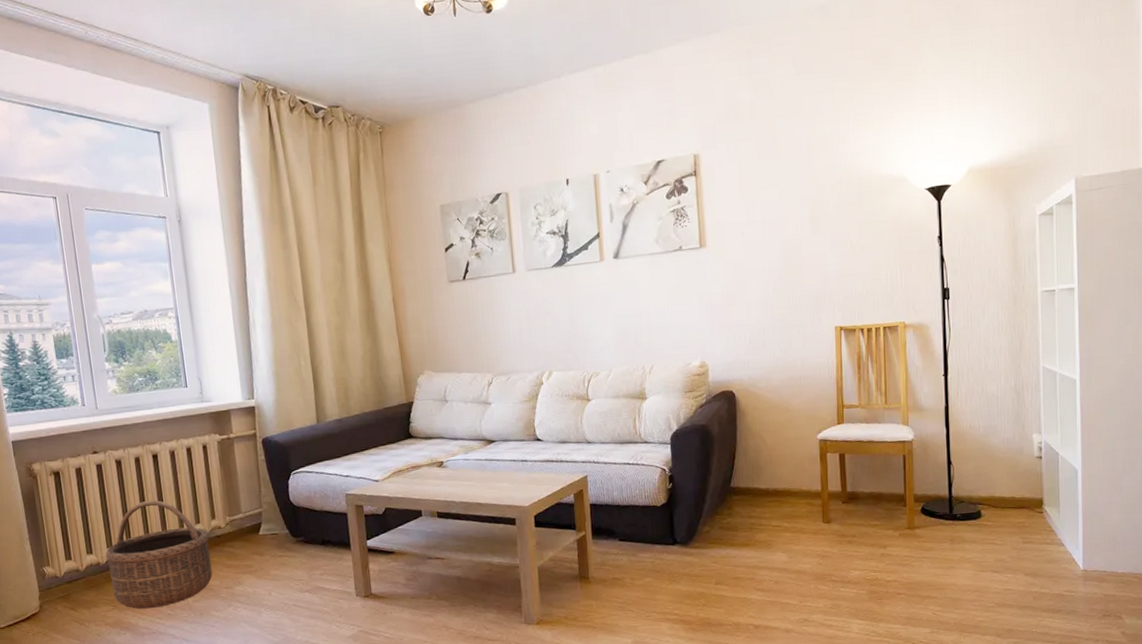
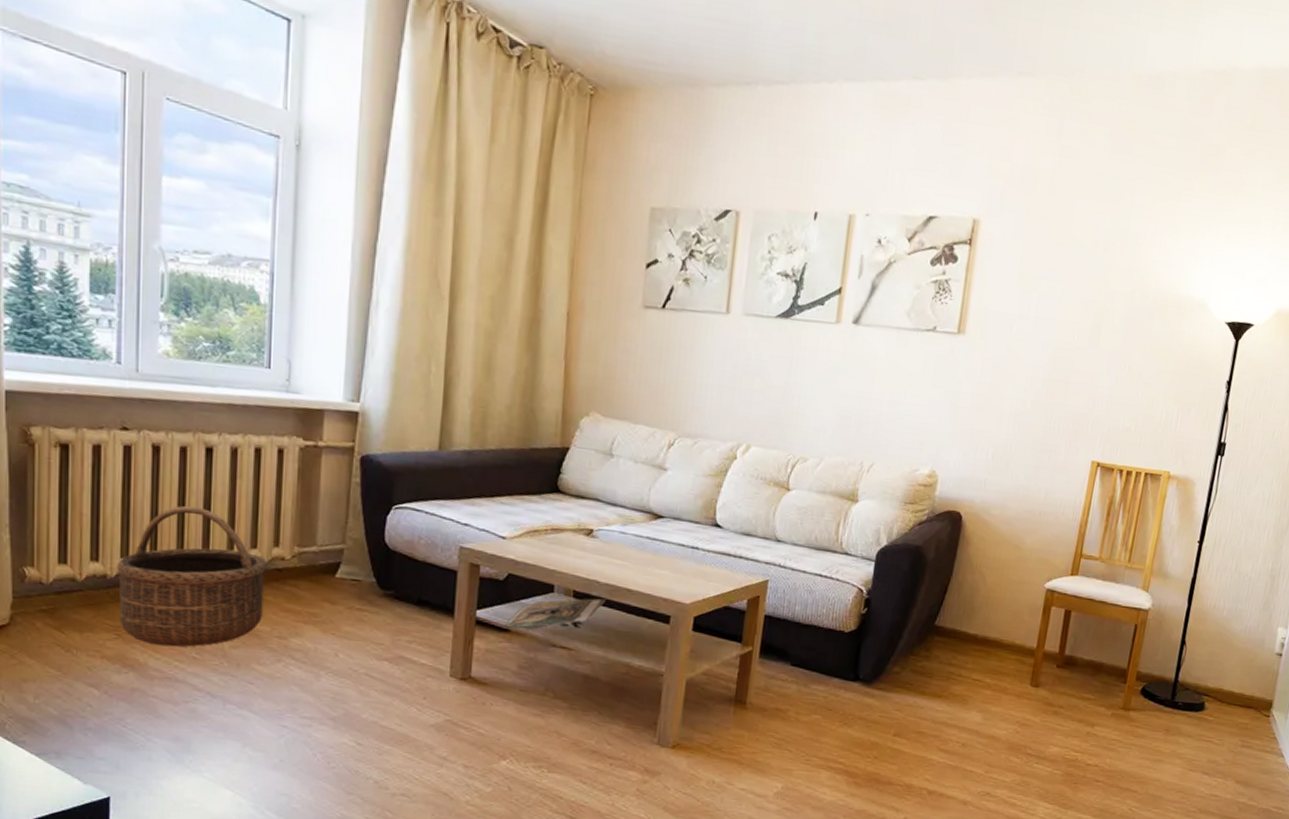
magazine: none [390,514,463,550] -> present [505,598,606,631]

